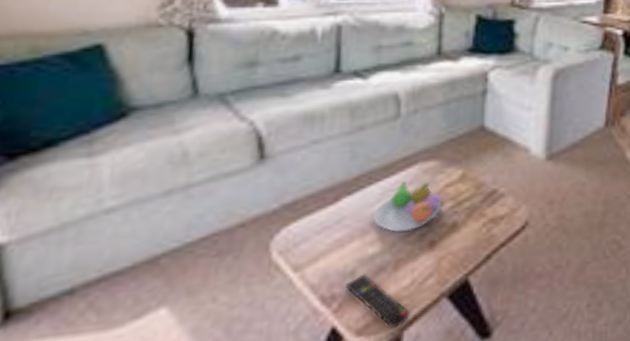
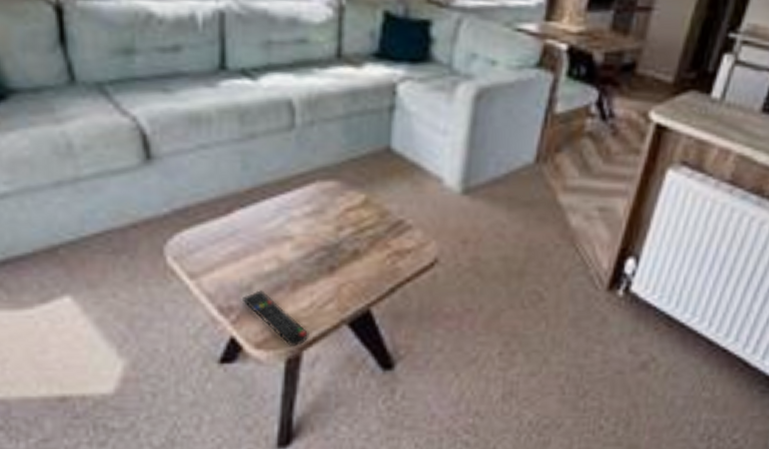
fruit bowl: present [373,181,442,233] -> none [268,199,343,254]

